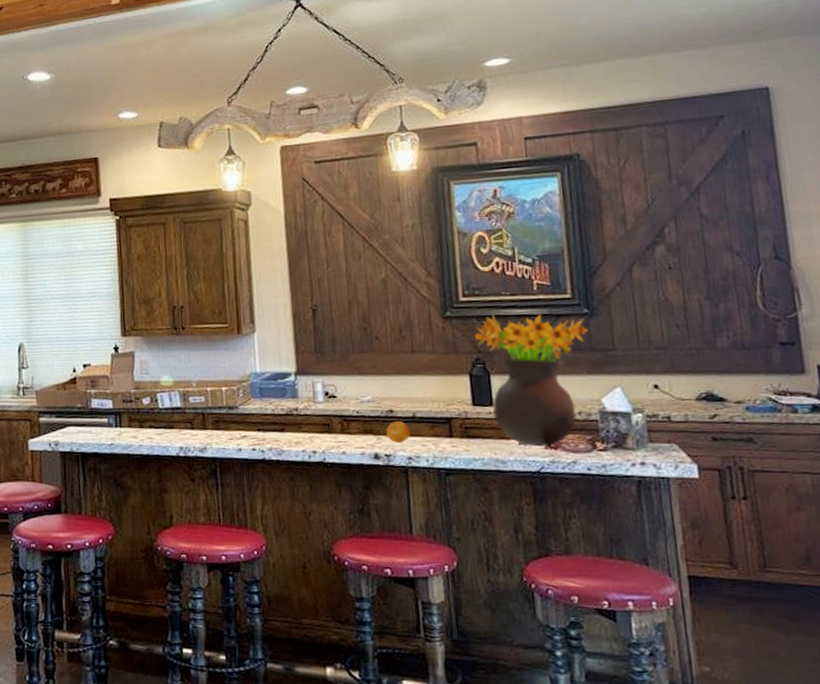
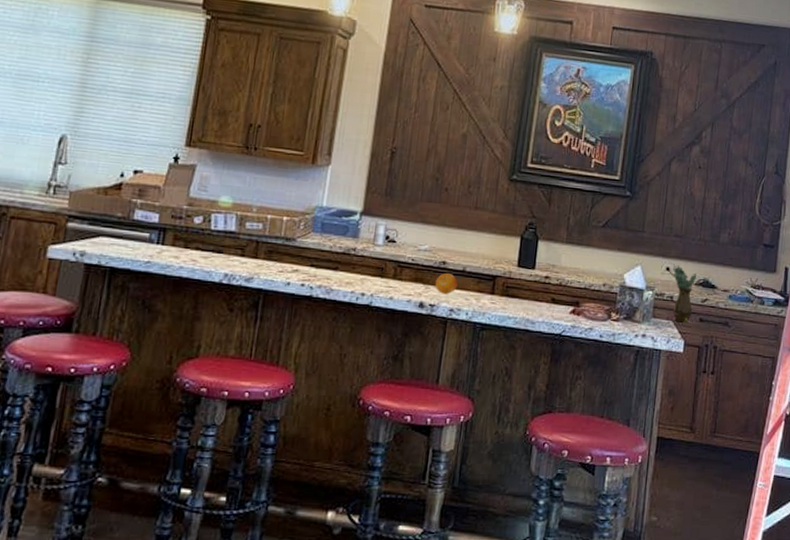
flower arrangement: present [475,314,589,448] -> none [533,183,627,313]
vase: none [661,380,701,445] -> present [672,264,697,323]

